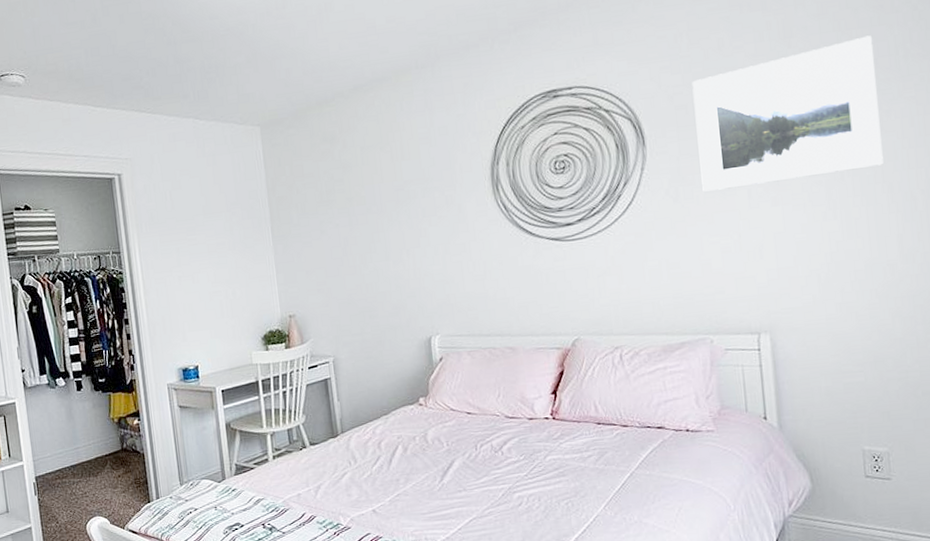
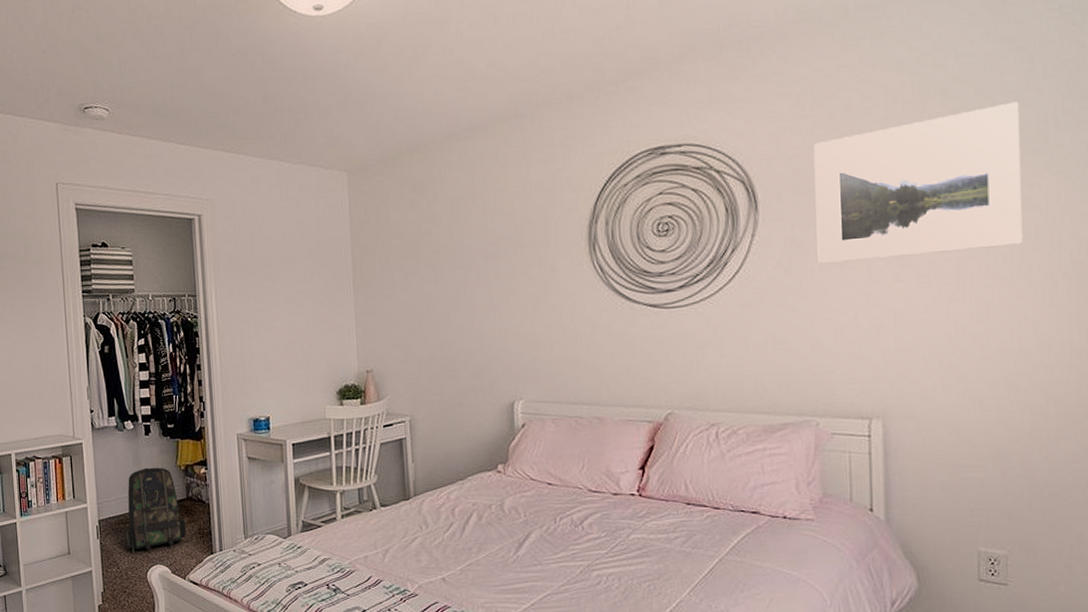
backpack: none [61,421,123,508] -> present [124,467,186,554]

